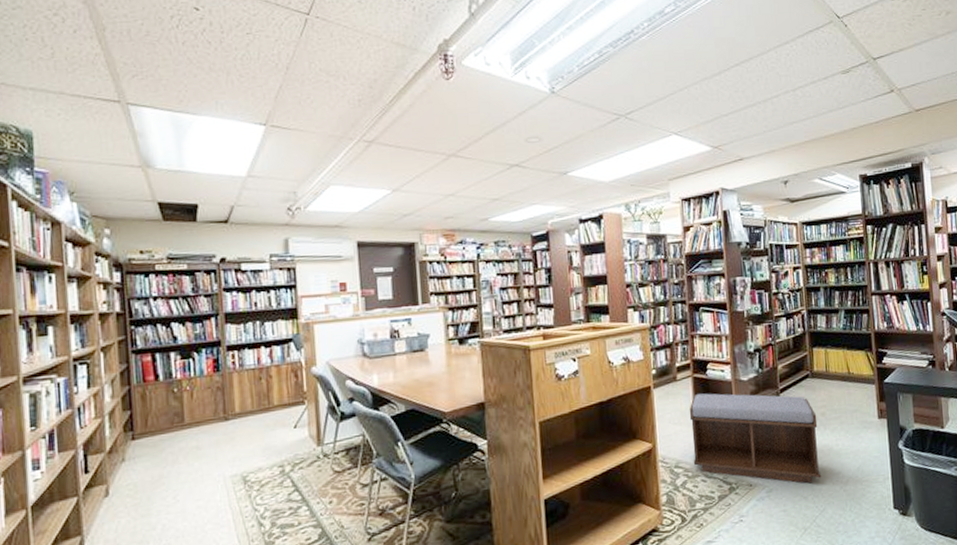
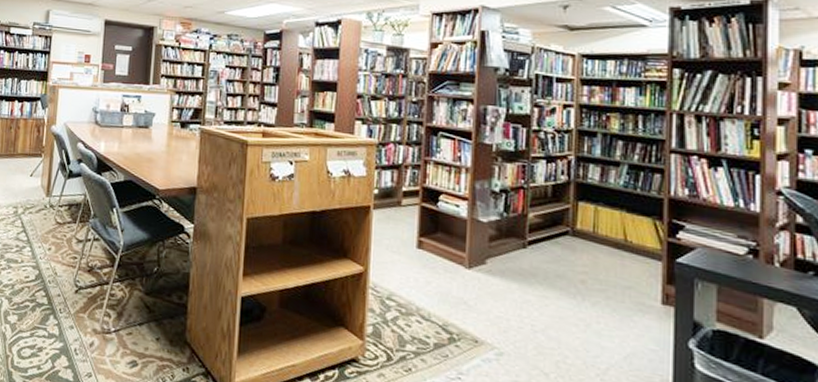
bench: present [689,393,822,484] -> none [408,225,574,360]

